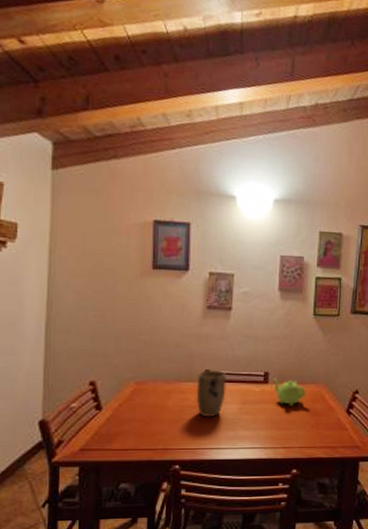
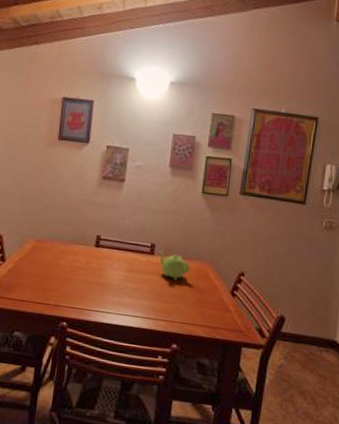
plant pot: present [196,369,227,418] -> none [87,235,116,282]

